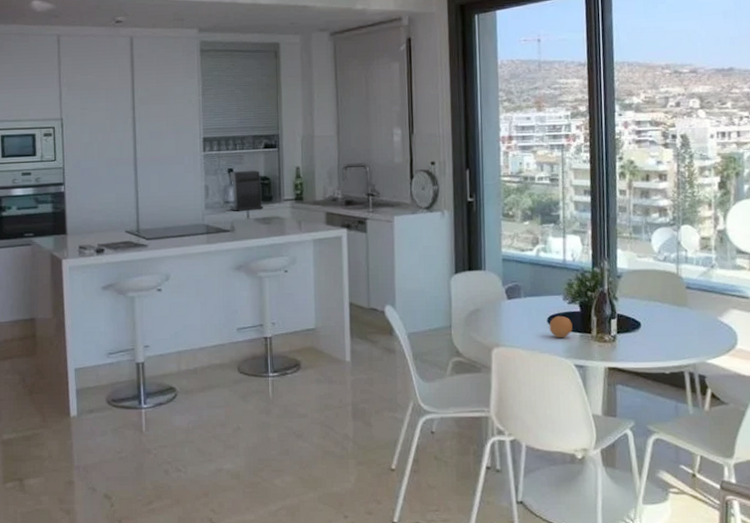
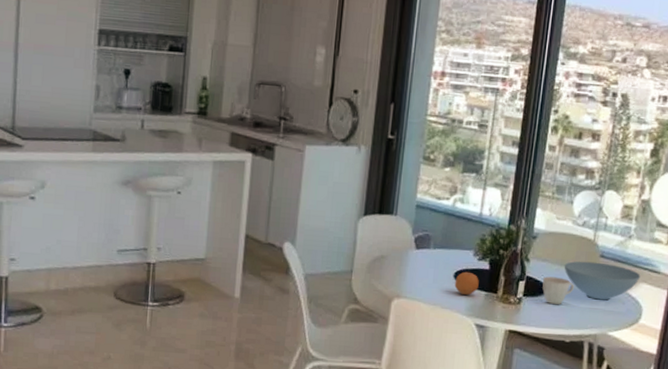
coffee maker: present [229,170,263,212] -> none [121,72,161,121]
cup: none [634,312,666,339] -> present [542,276,575,305]
bowl: none [652,294,730,330] -> present [564,261,641,301]

